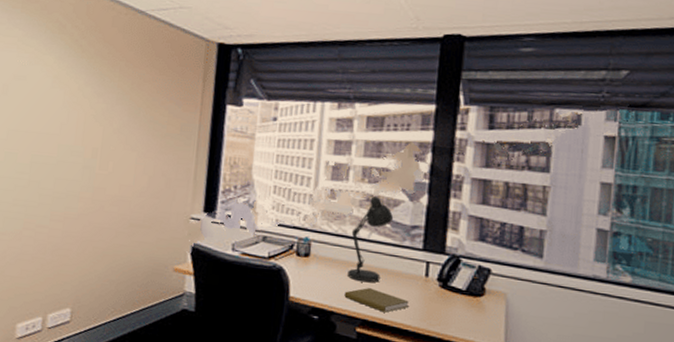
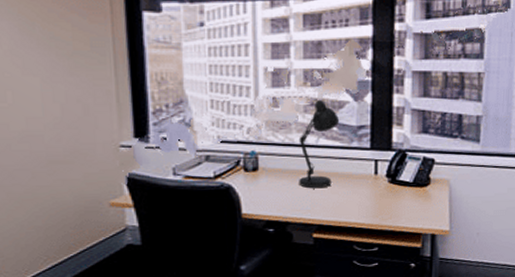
book: present [344,288,409,313] -> none [298,193,361,215]

